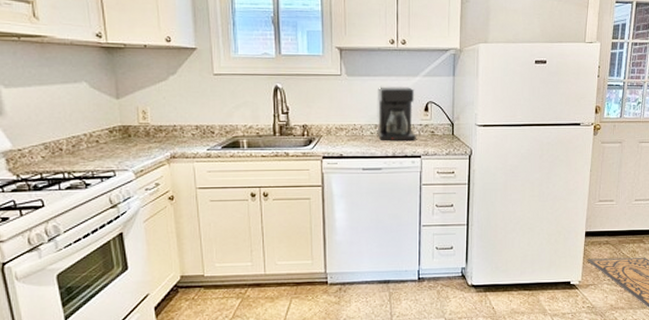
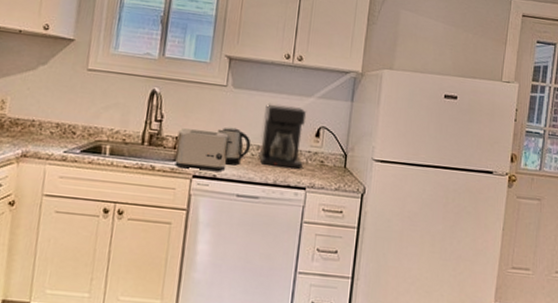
toaster: none [304,116,353,152] -> present [174,128,233,172]
kettle: none [339,111,369,144] -> present [218,127,251,166]

